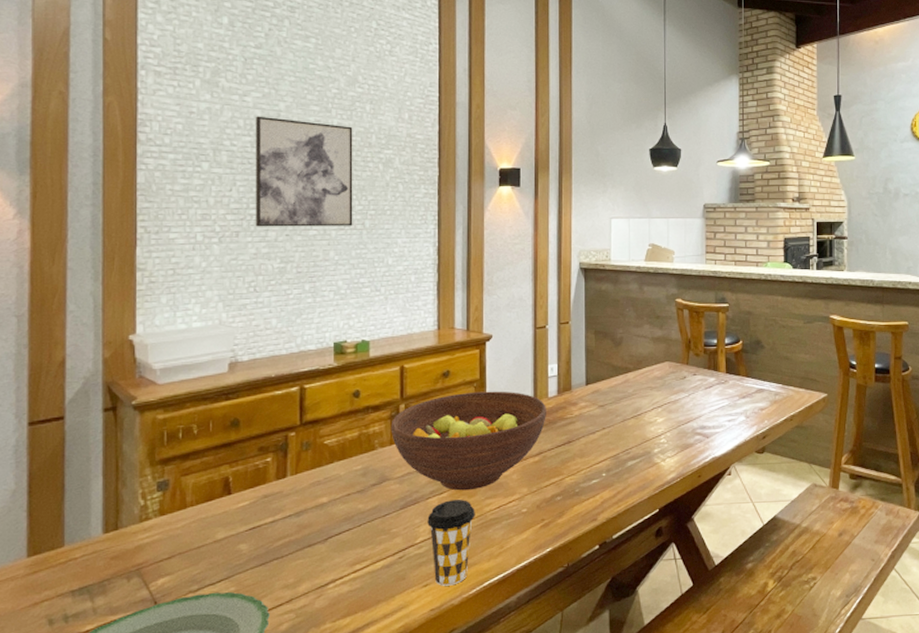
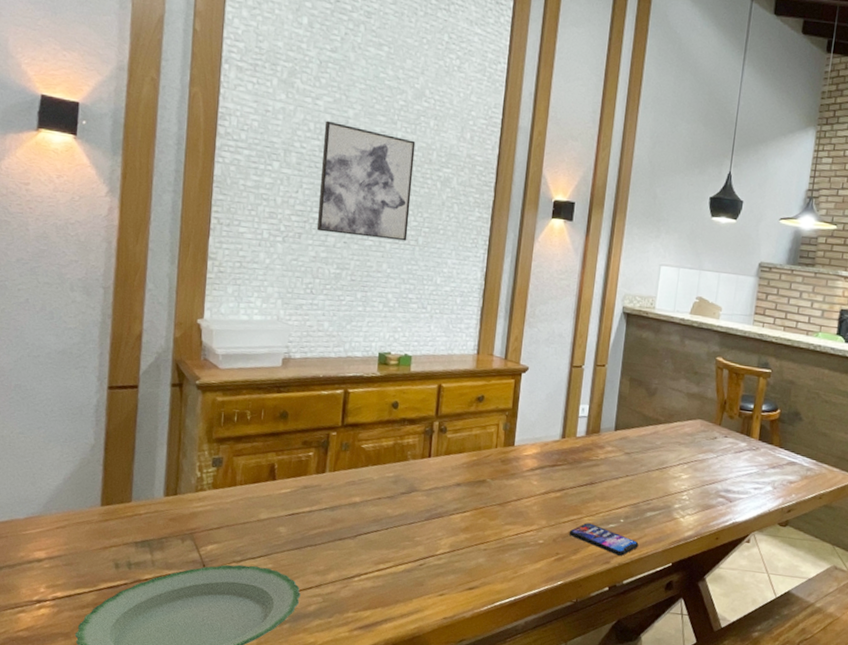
fruit bowl: present [390,391,546,491] -> none [423,419,573,514]
coffee cup: present [427,500,475,586] -> none [448,519,495,600]
smartphone: none [552,483,624,511] -> present [569,523,639,556]

